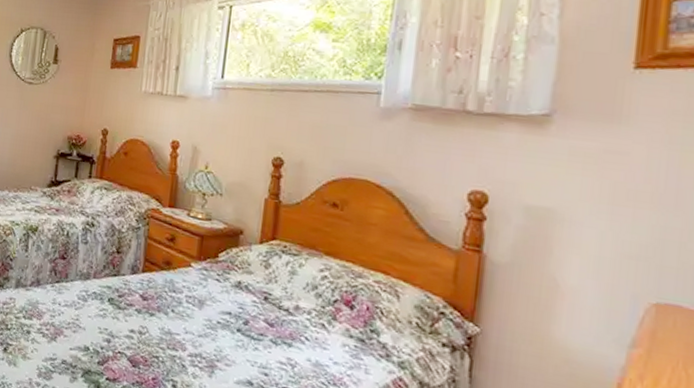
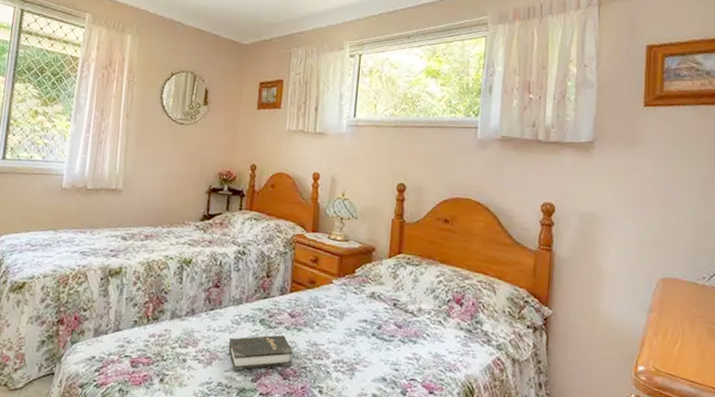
hardback book: none [74,314,145,354] -> present [229,335,294,371]

